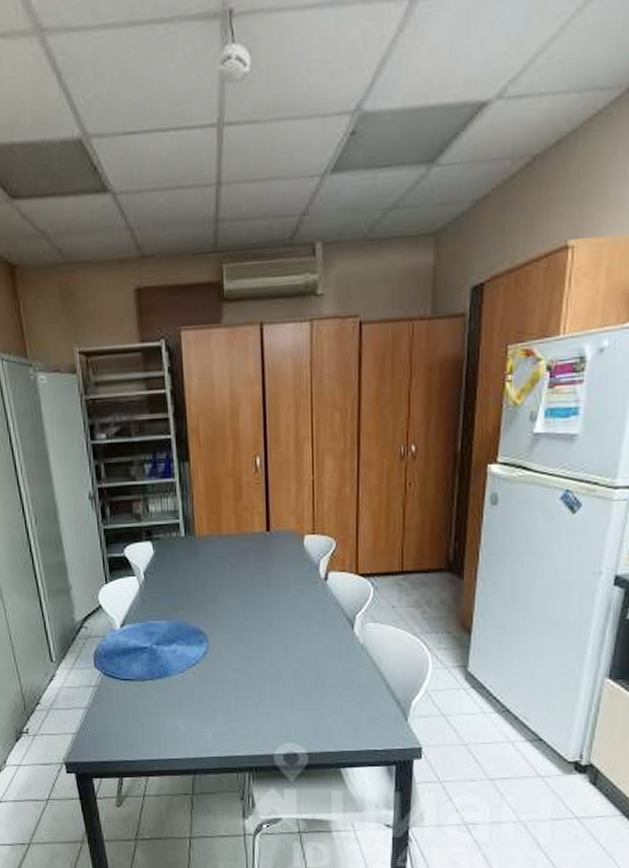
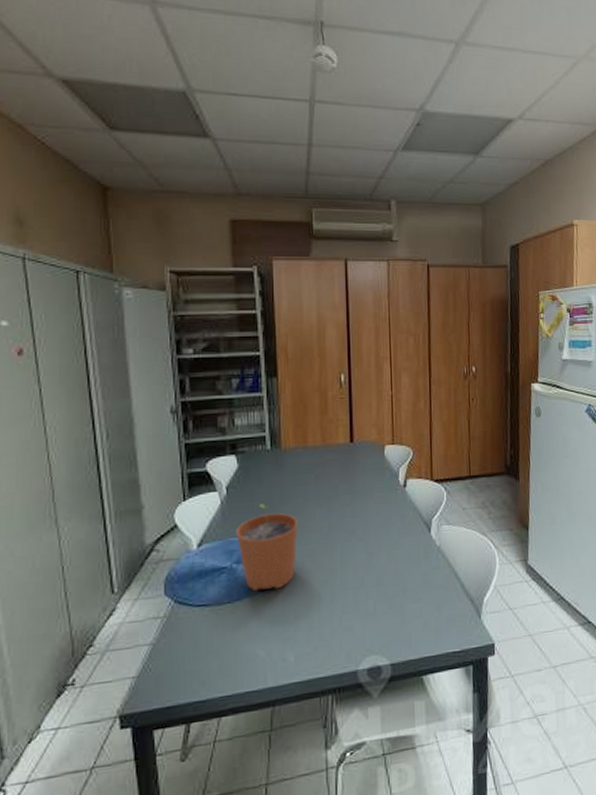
plant pot: none [155,590,214,672] -> present [236,504,298,592]

